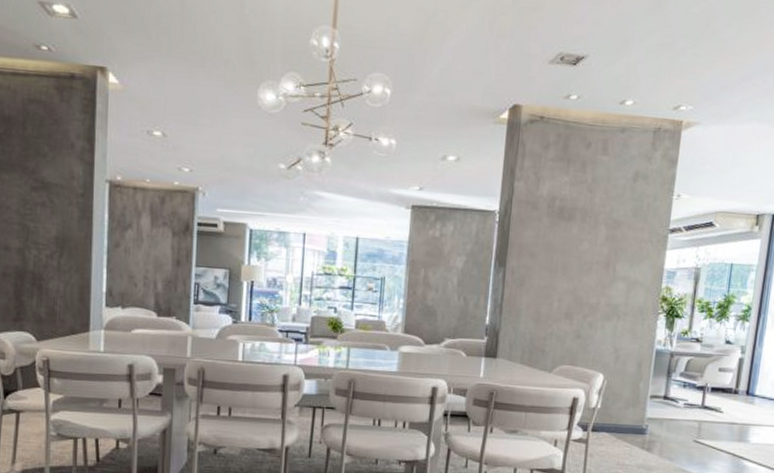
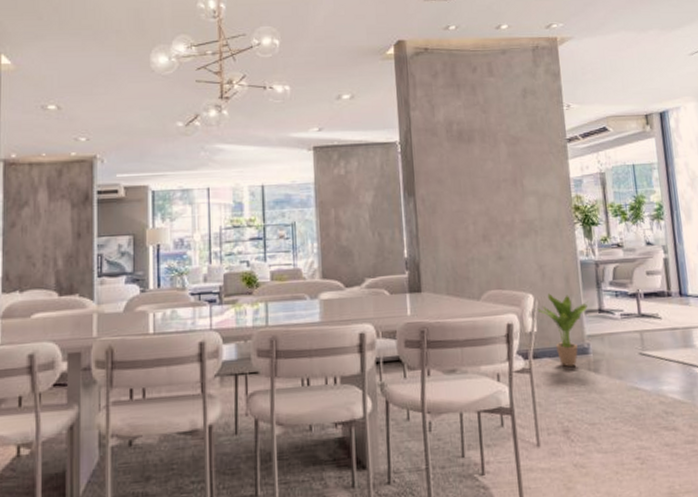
potted plant: none [603,375,656,443] -> present [535,293,588,367]

